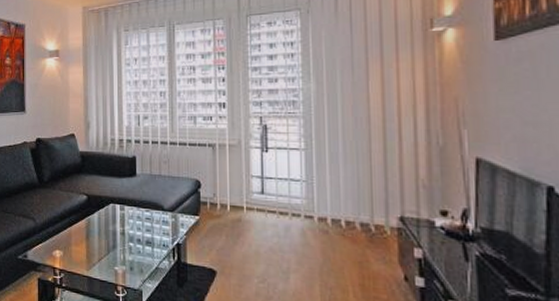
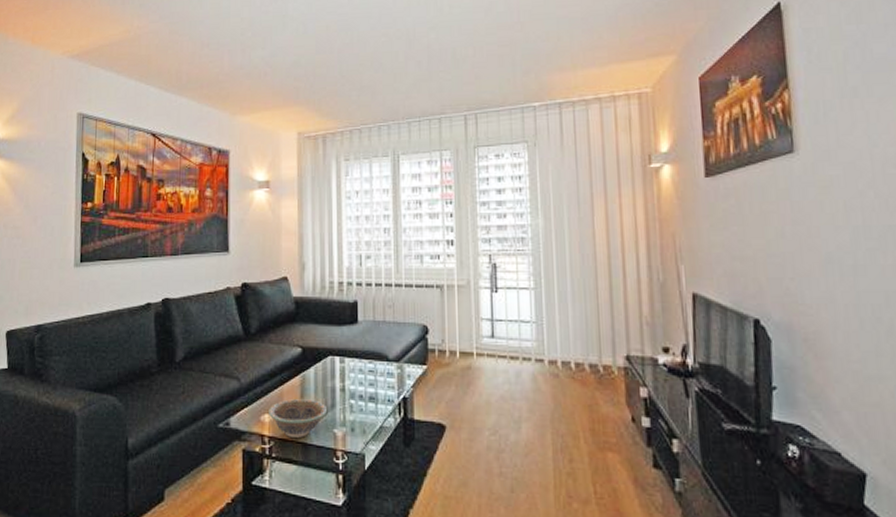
decorative bowl: none [59,239,108,272] -> present [269,399,326,438]

